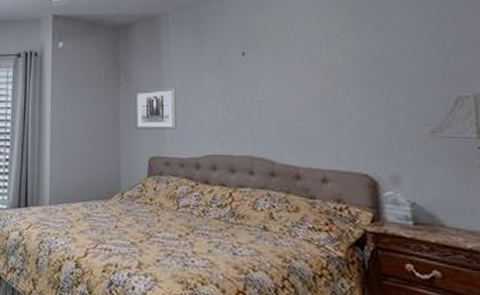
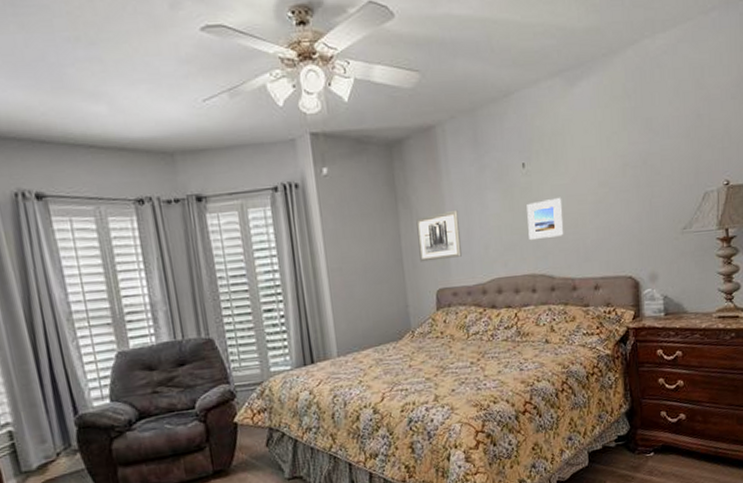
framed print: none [246,86,285,124] -> present [527,197,563,241]

